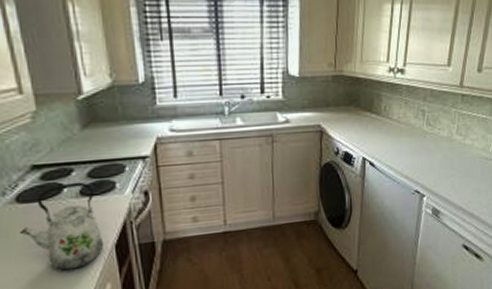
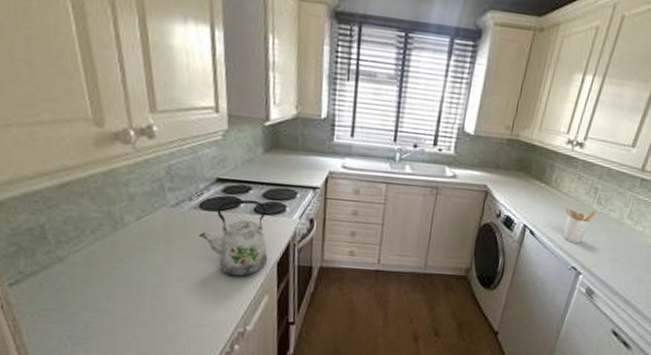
utensil holder: none [399,132,428,167] -> present [562,206,597,243]

